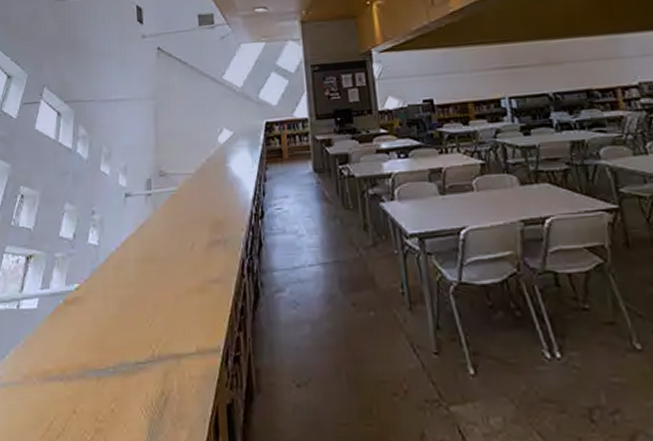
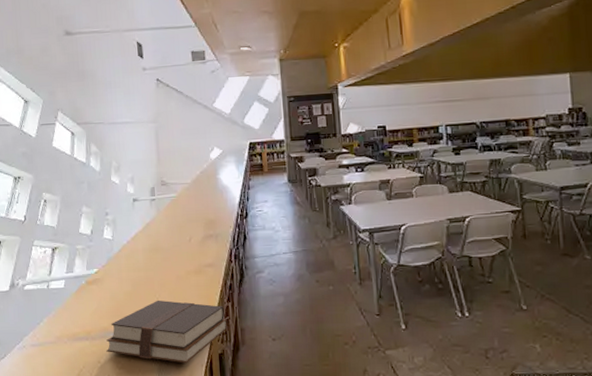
bible: none [84,326,239,417] -> present [106,300,228,364]

